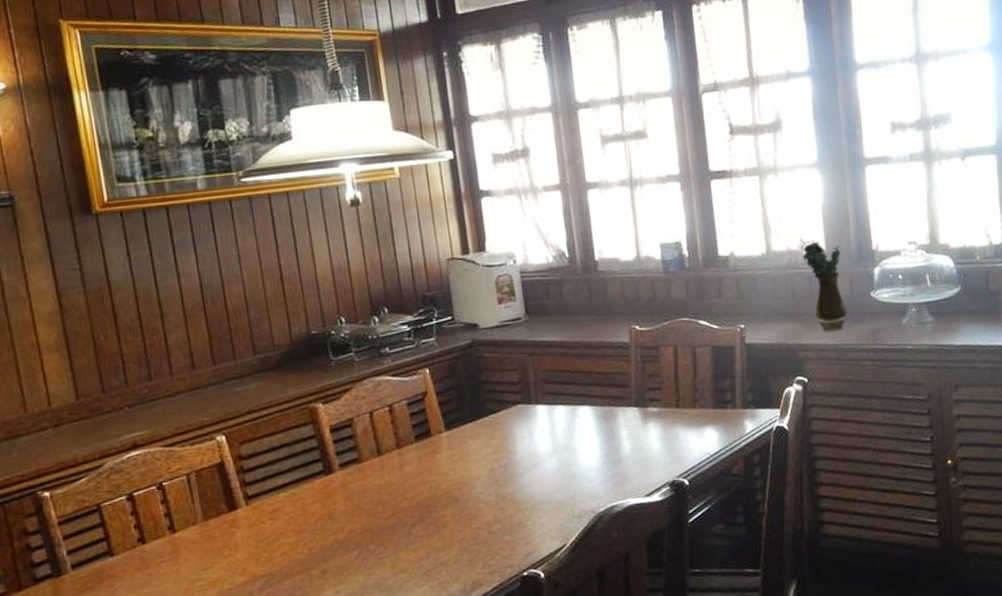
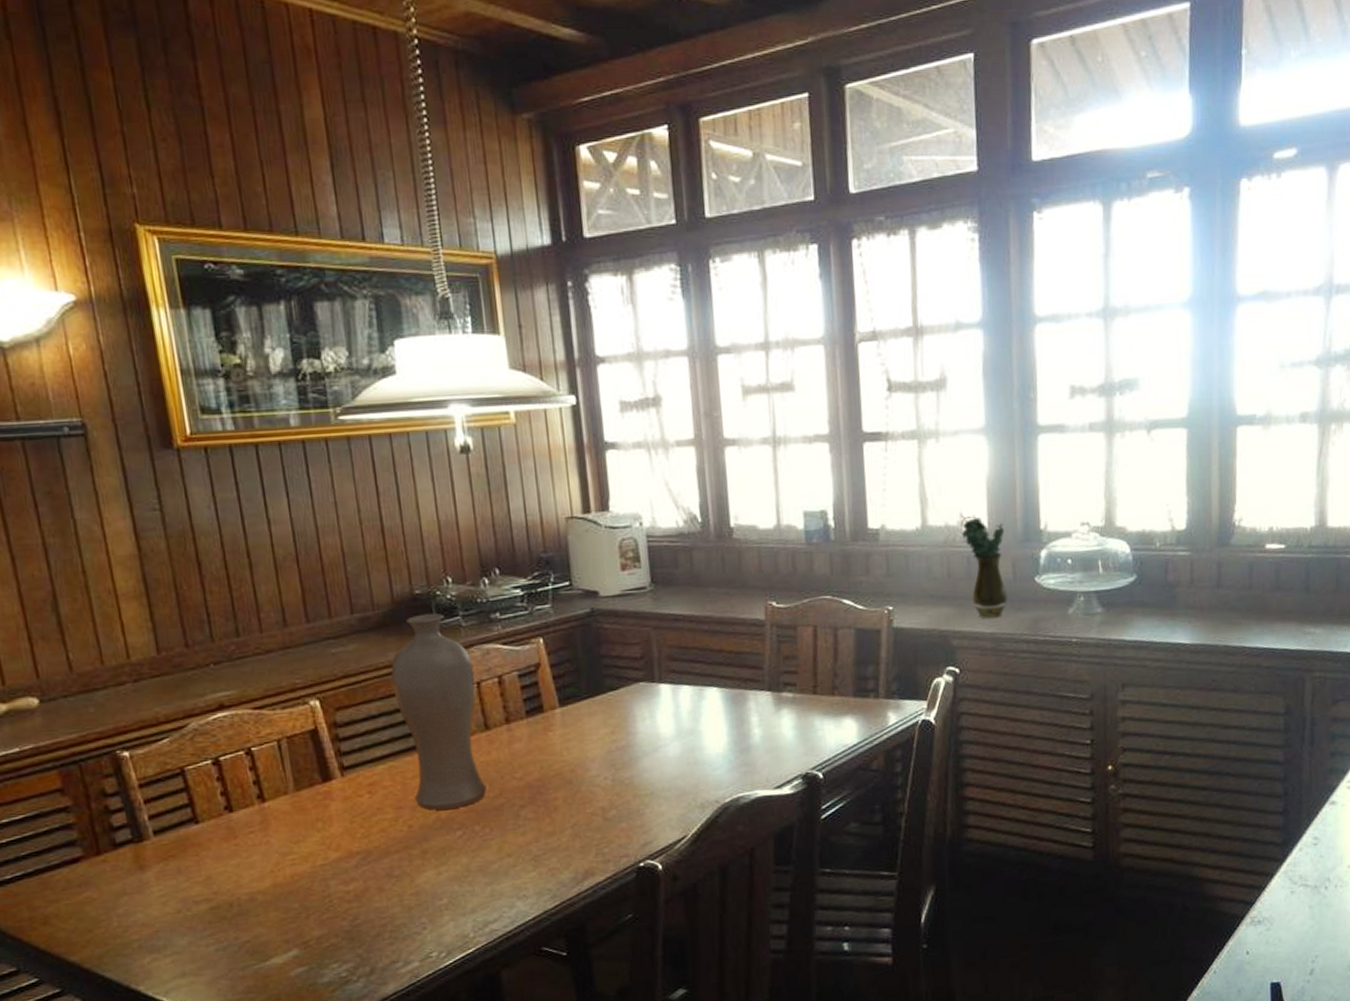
vase: none [290,350,380,533] -> present [390,613,486,811]

